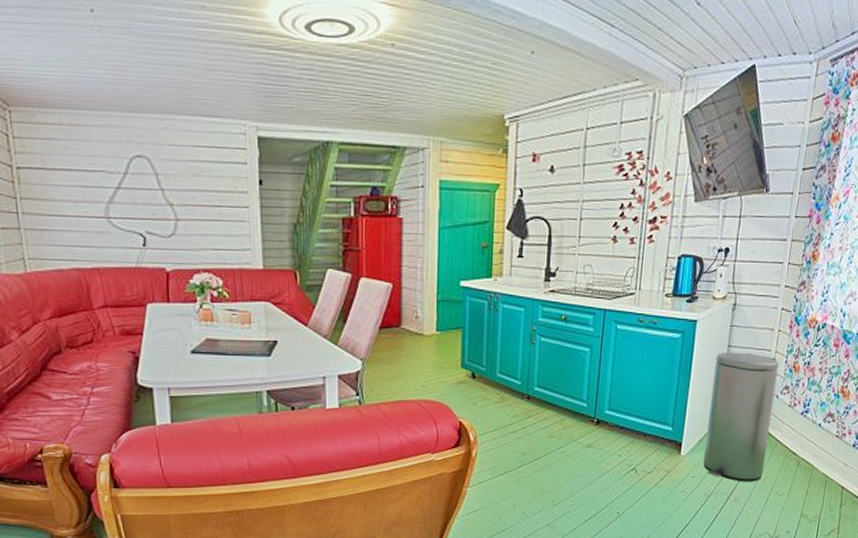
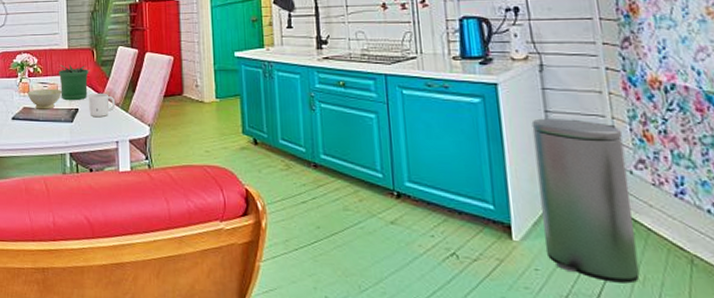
bowl: none [210,317,256,341] -> present [27,88,62,109]
planter: none [251,288,293,332] -> present [58,64,91,101]
mug: none [290,322,323,351] -> present [89,92,116,118]

